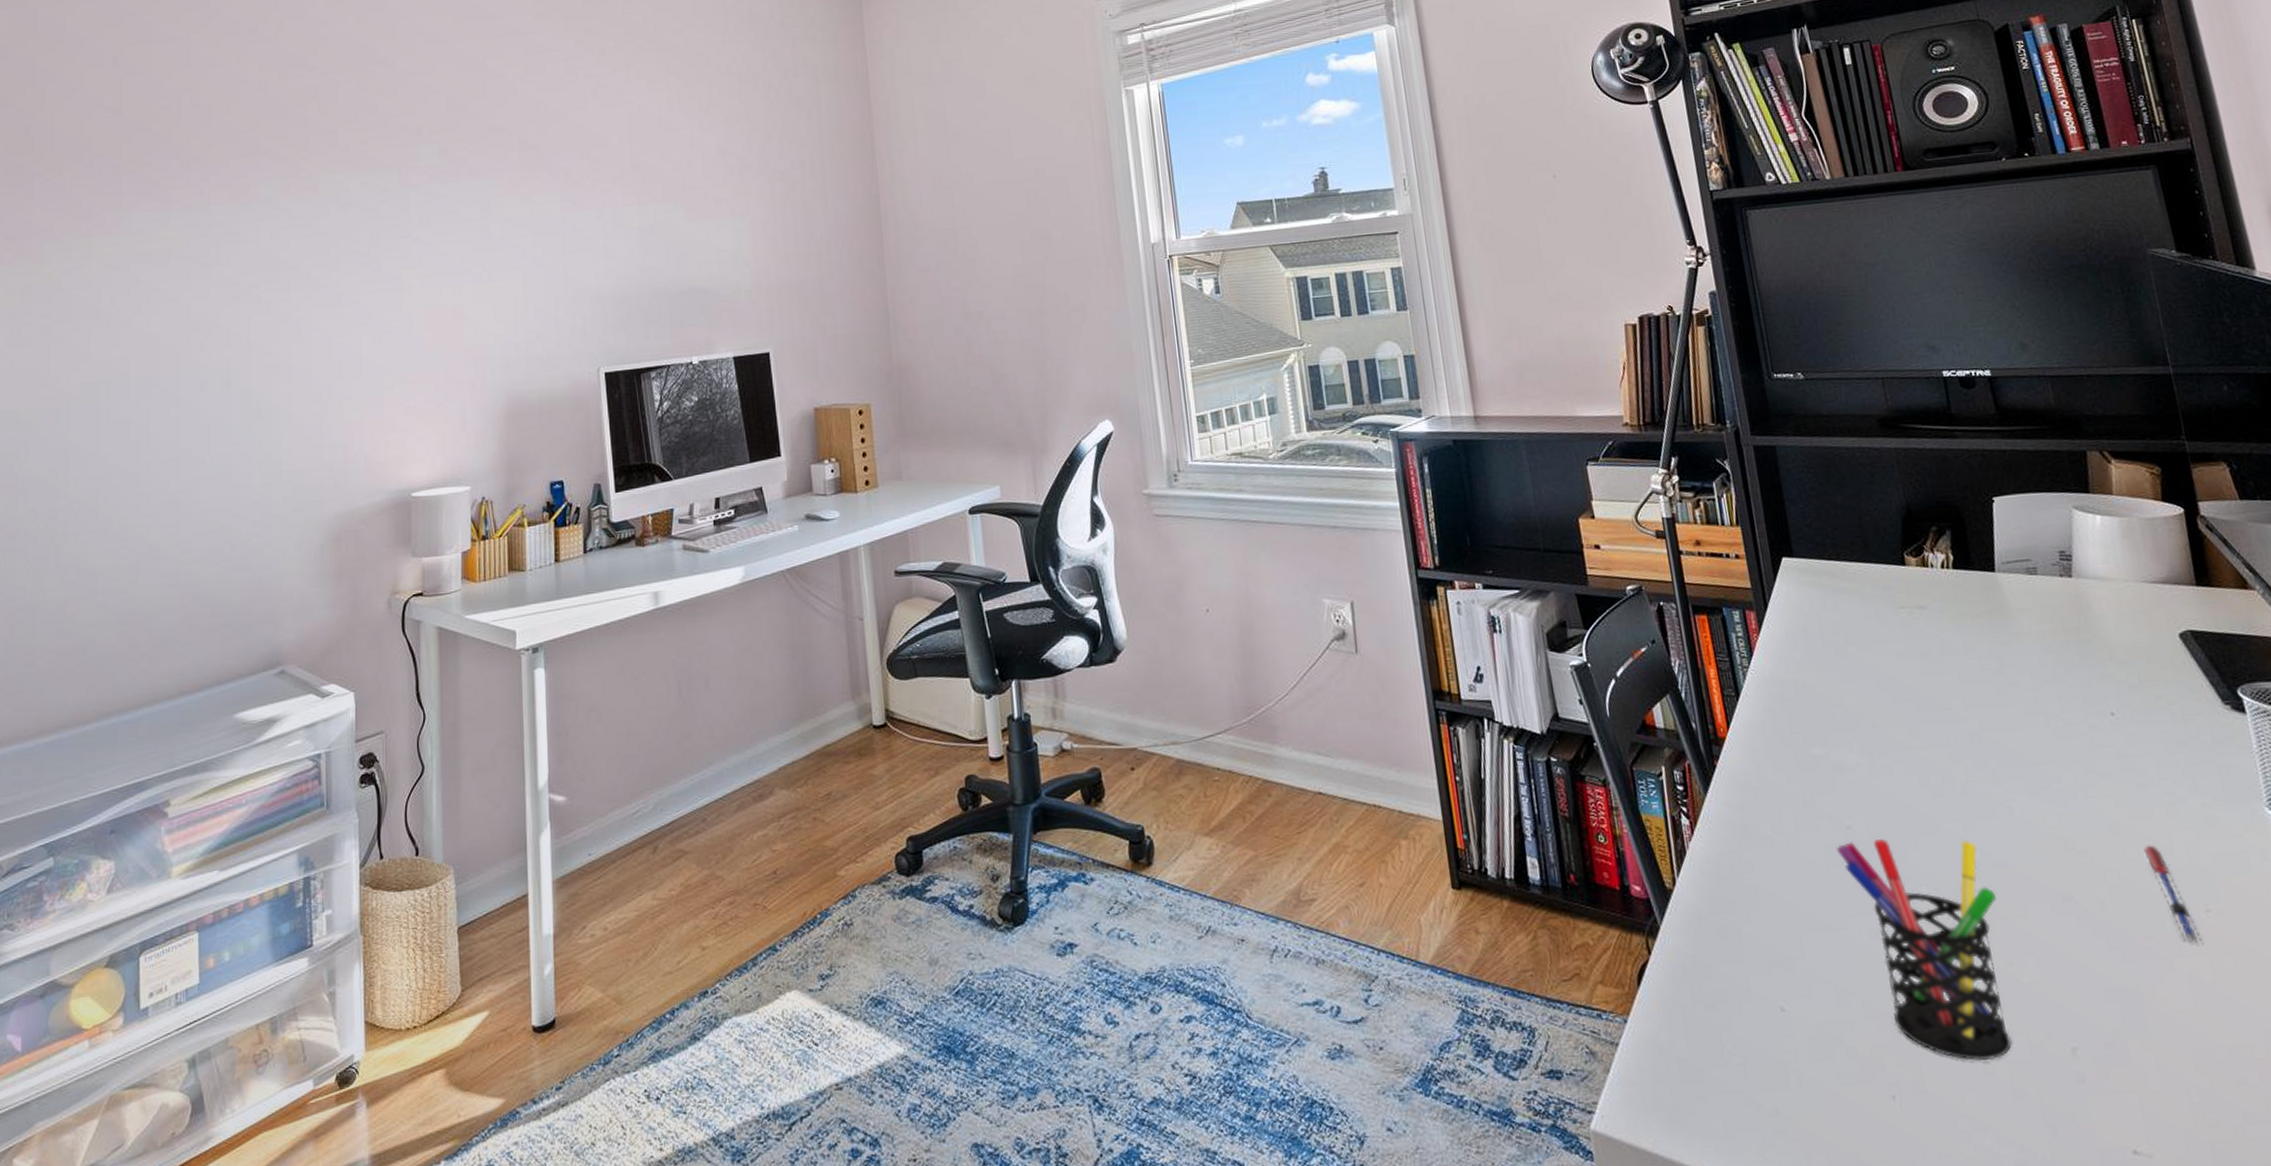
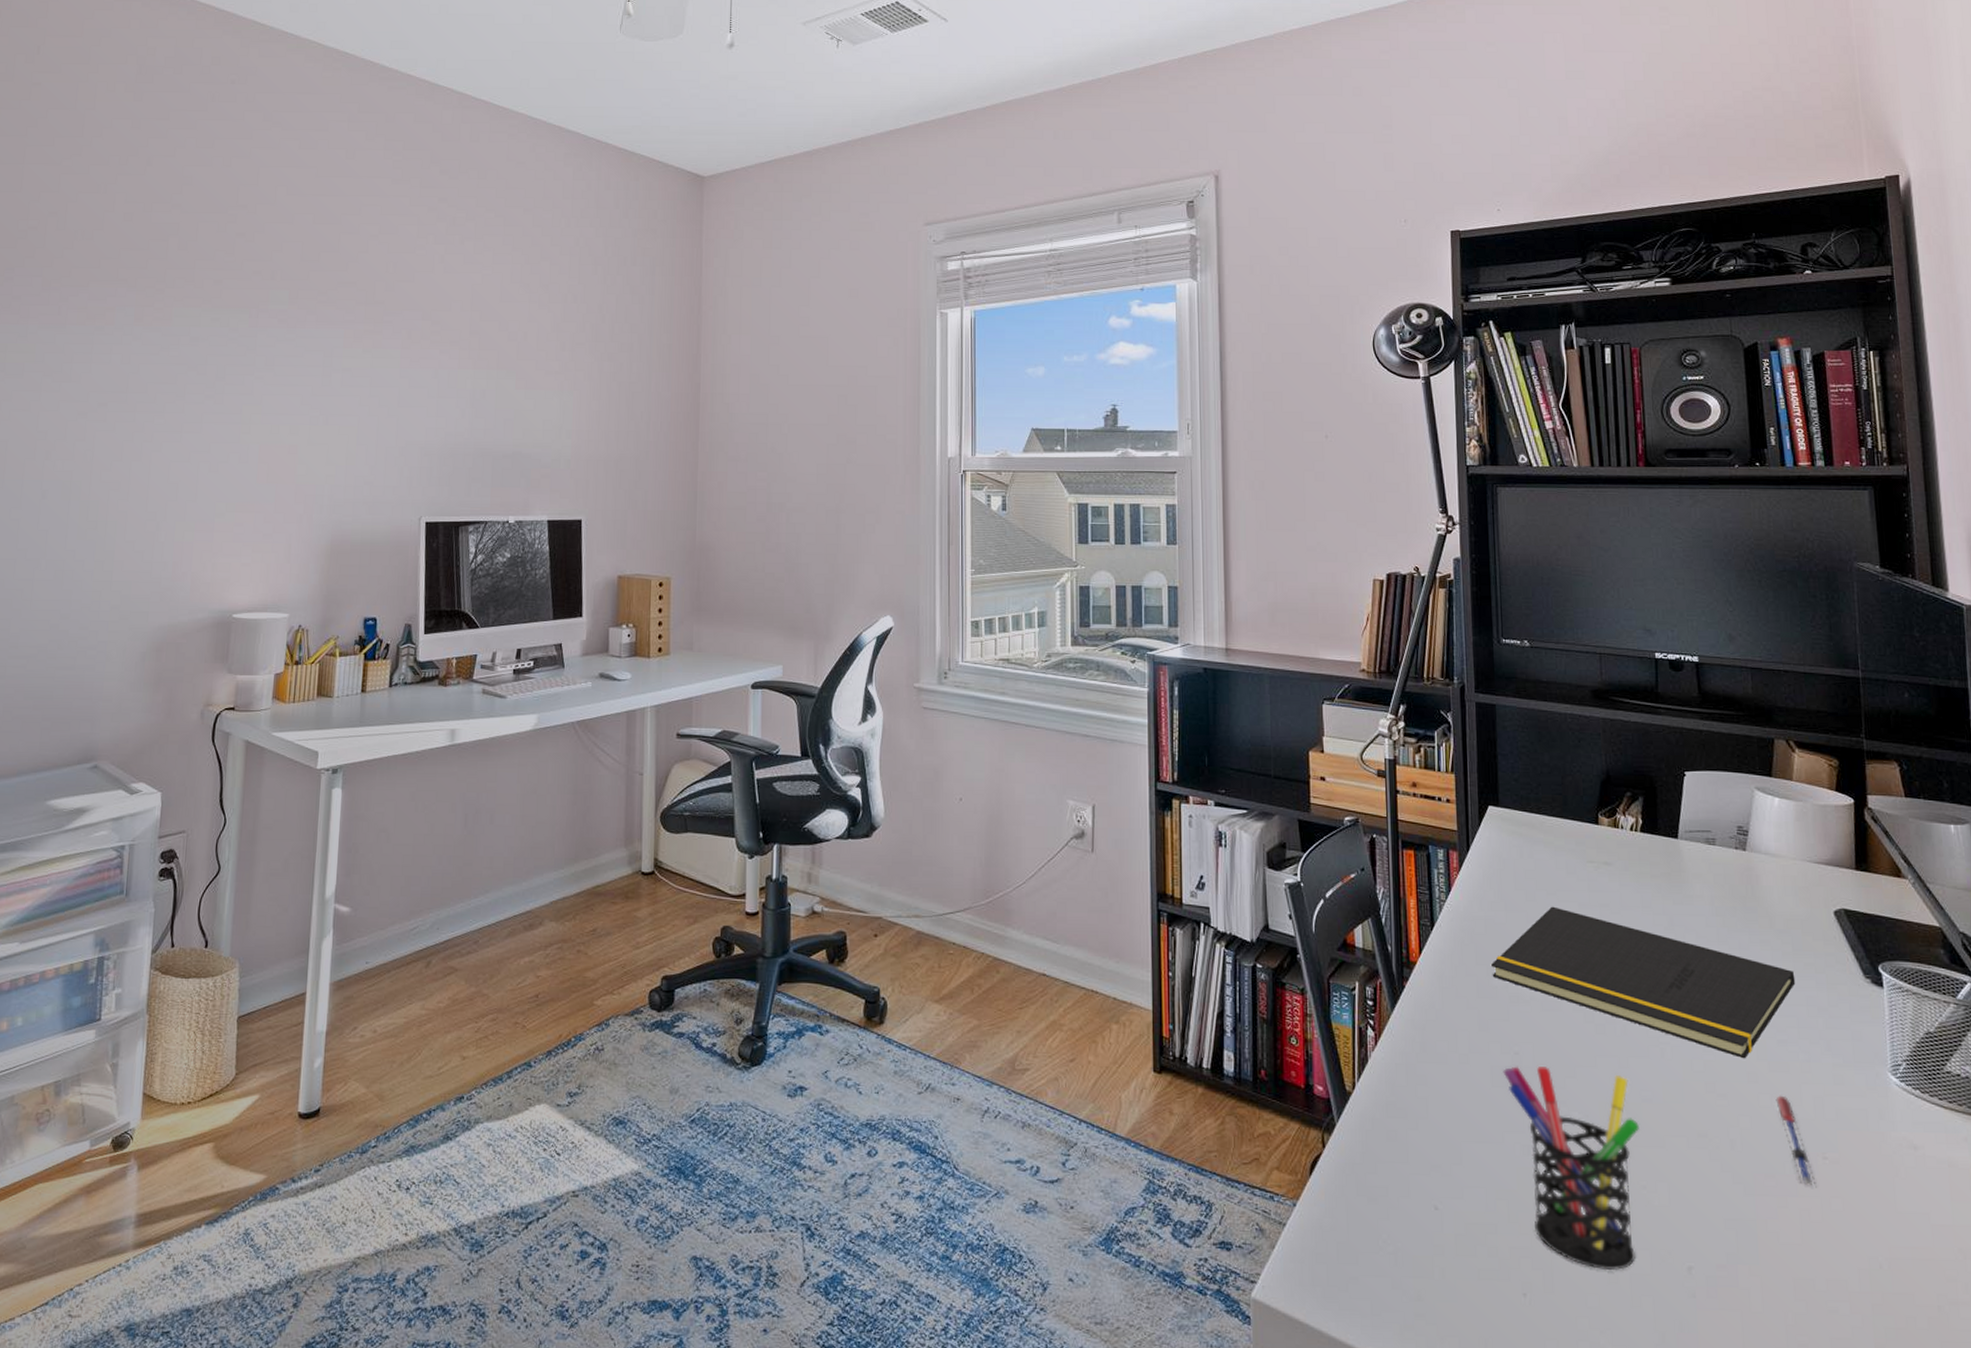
notepad: none [1808,660,2148,809] -> present [1491,906,1796,1059]

